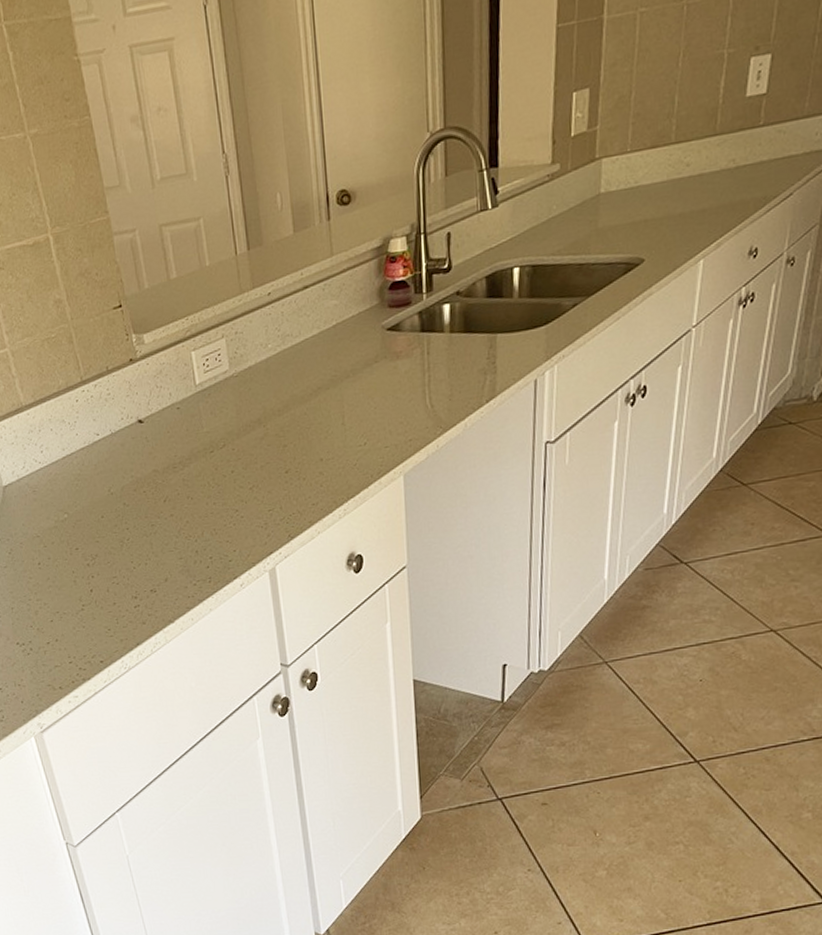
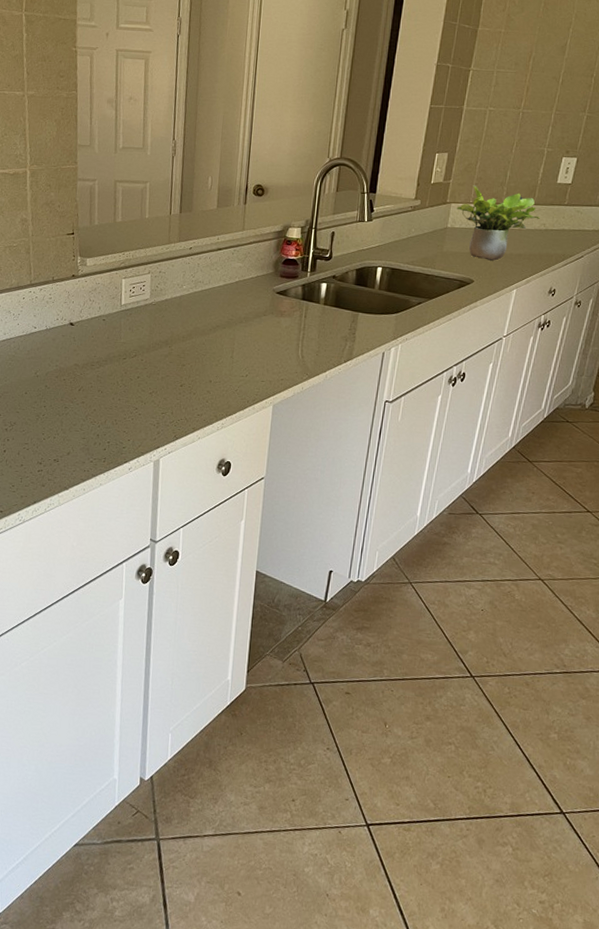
potted plant: none [610,123,728,228] -> present [457,184,541,261]

